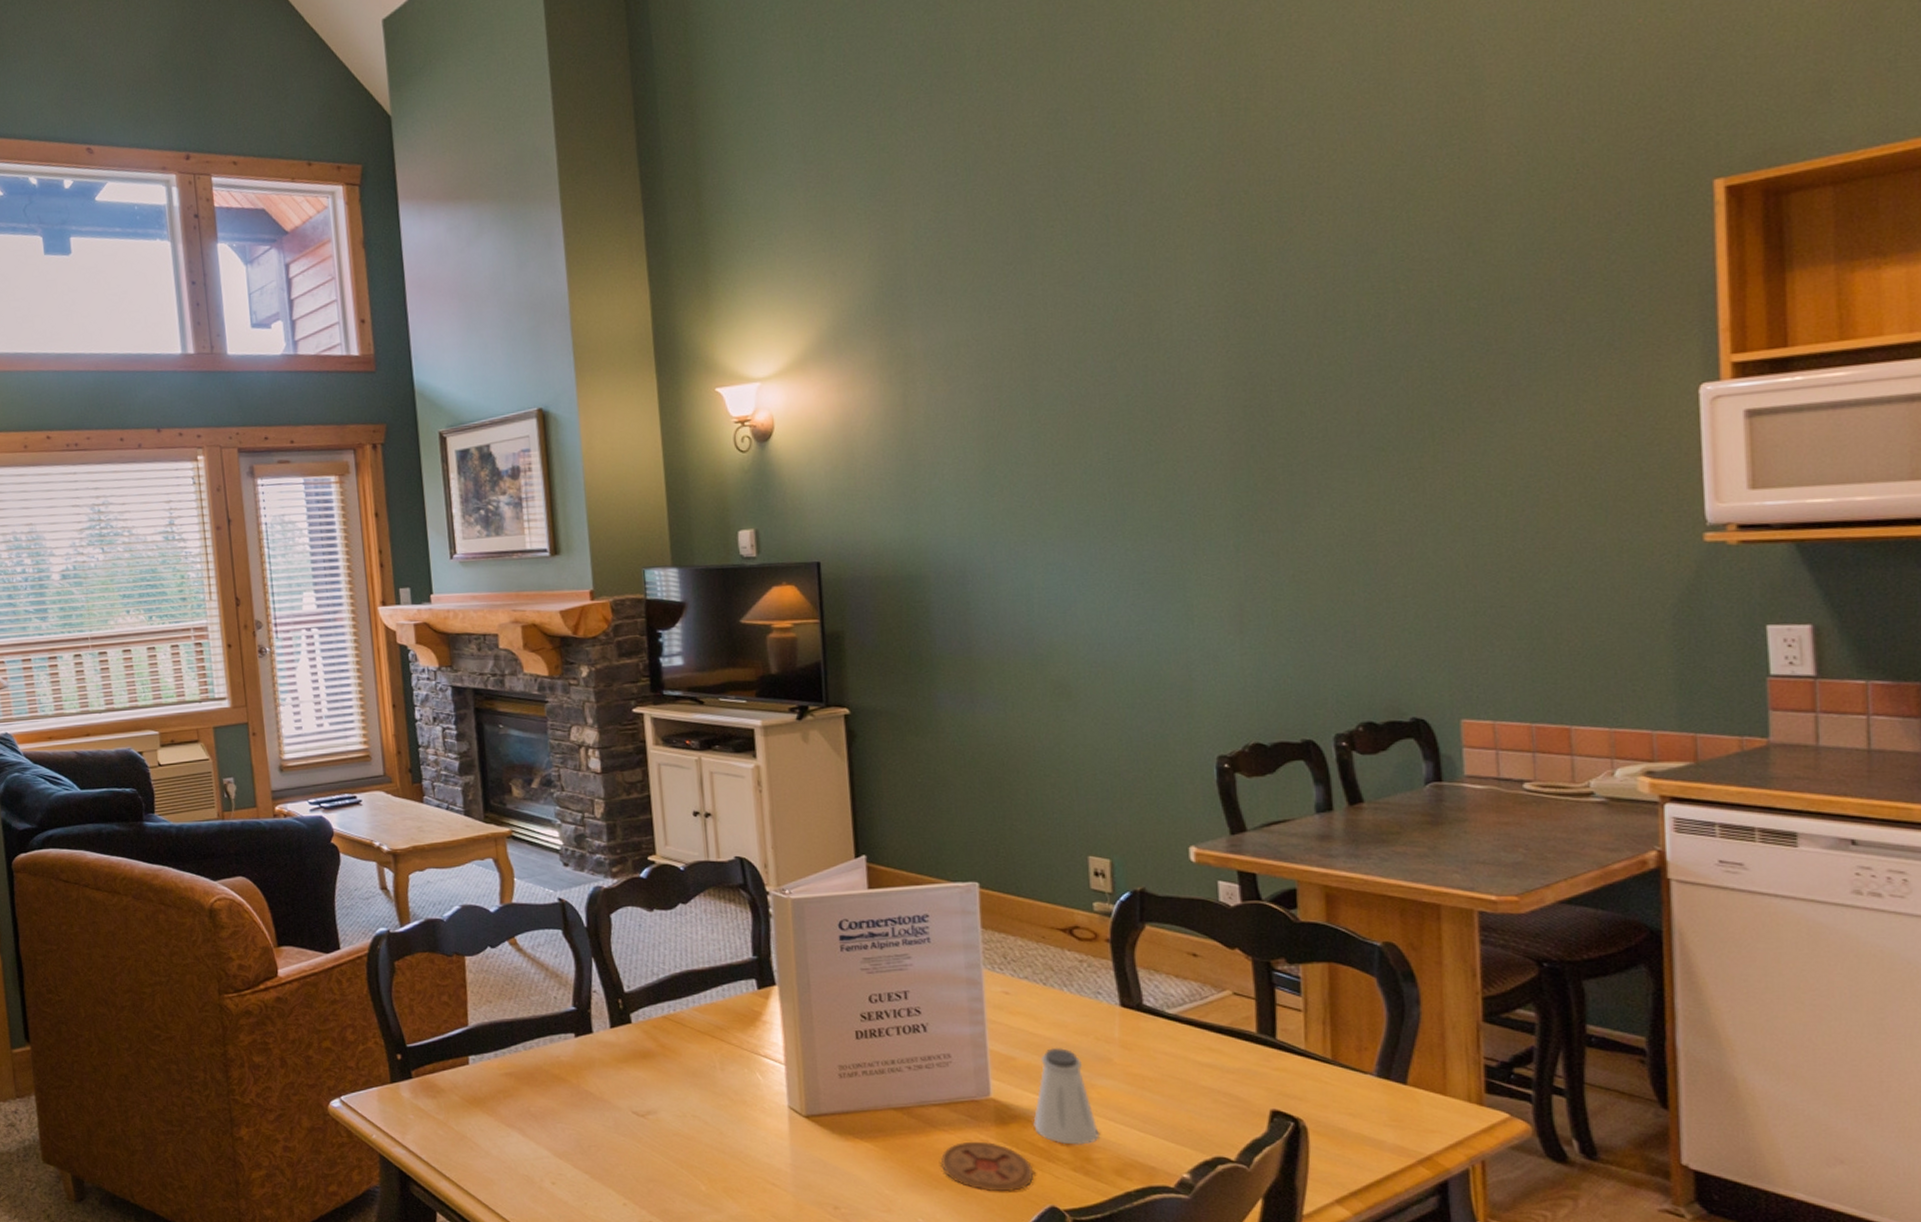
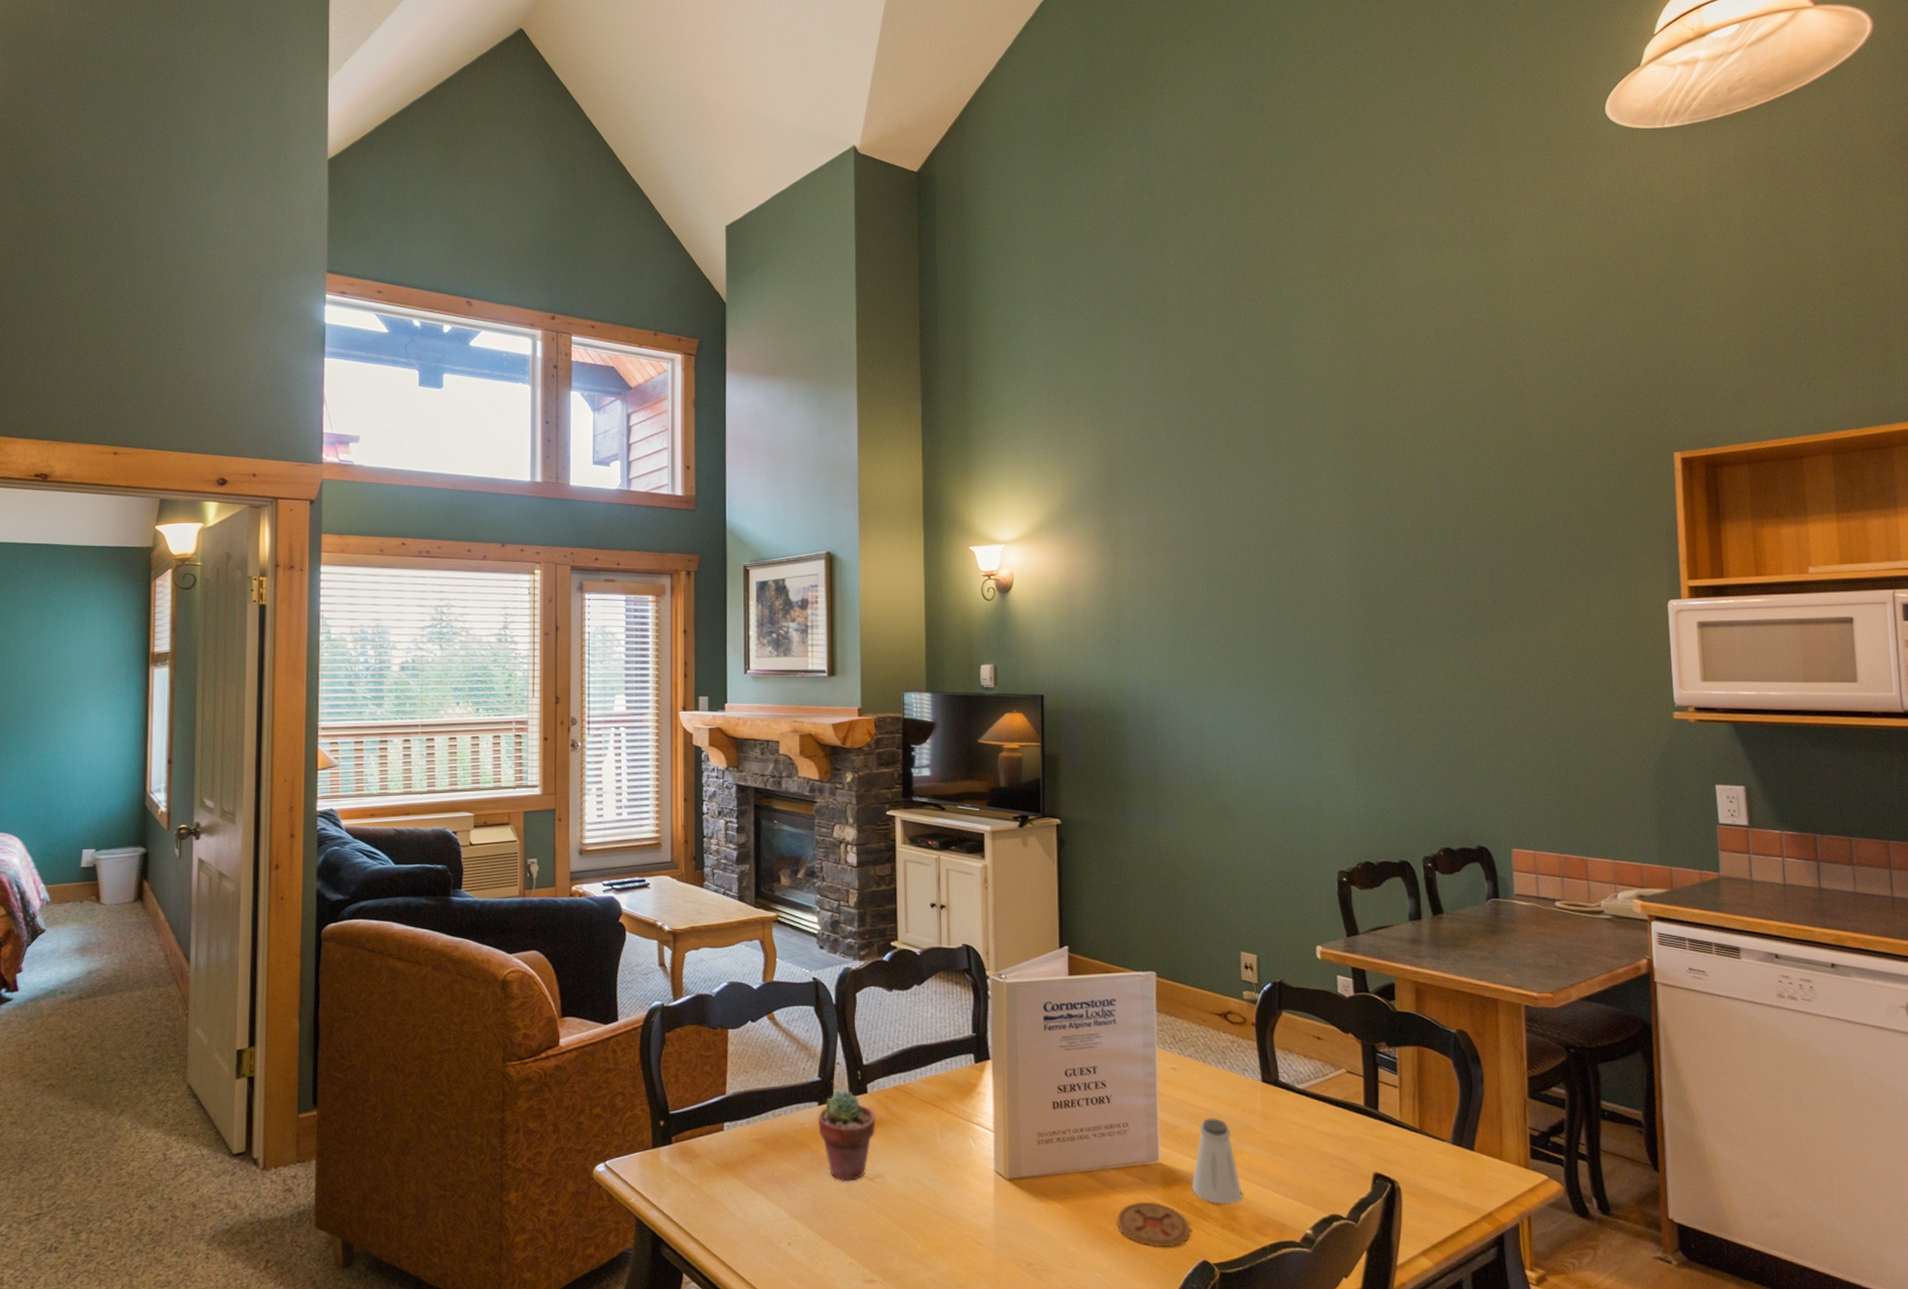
potted succulent: none [576,1020,644,1118] -> present [818,1090,875,1182]

